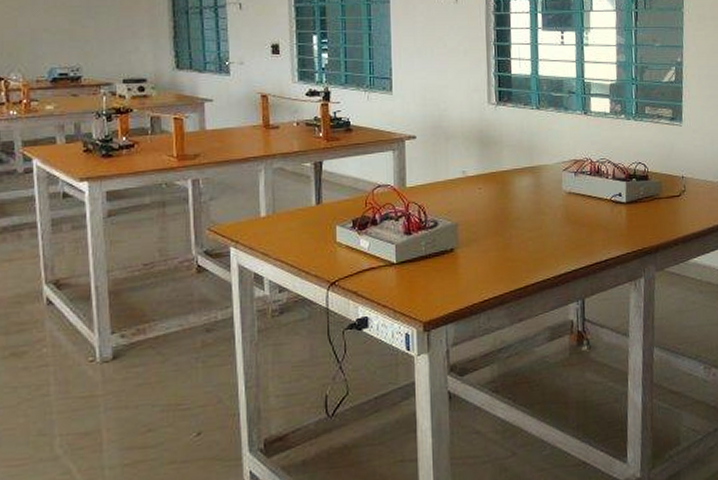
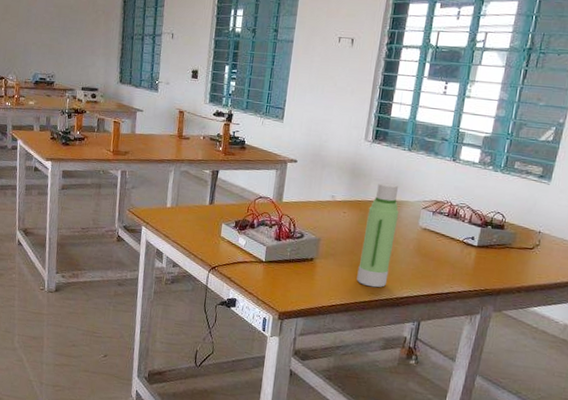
water bottle: none [506,147,541,270] -> present [356,182,399,288]

